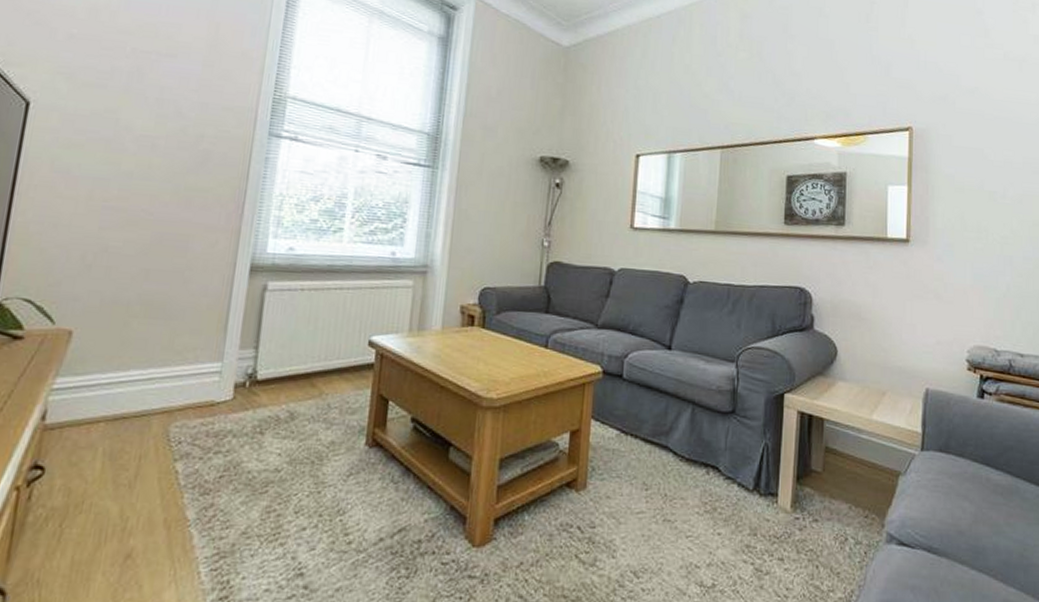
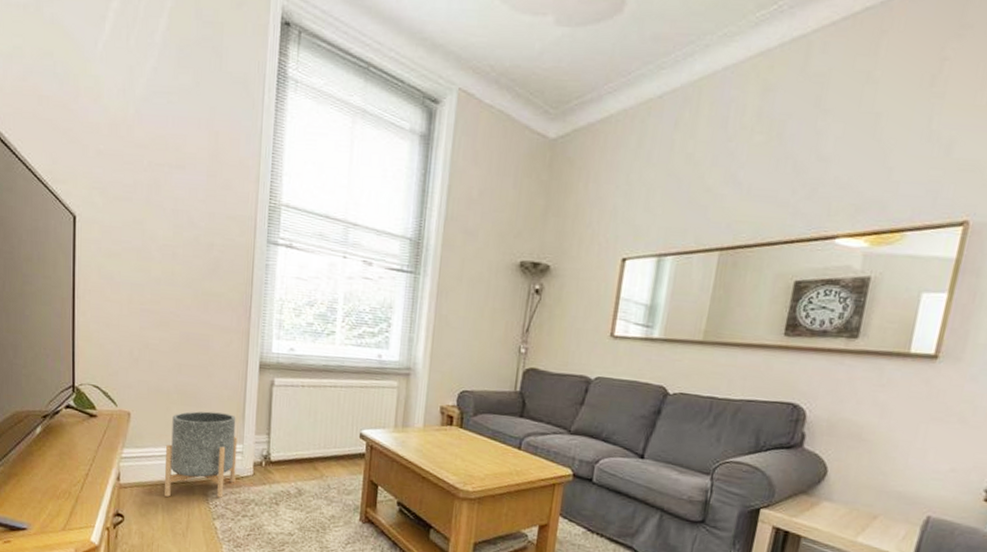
planter: none [108,324,216,436] -> present [165,411,238,498]

